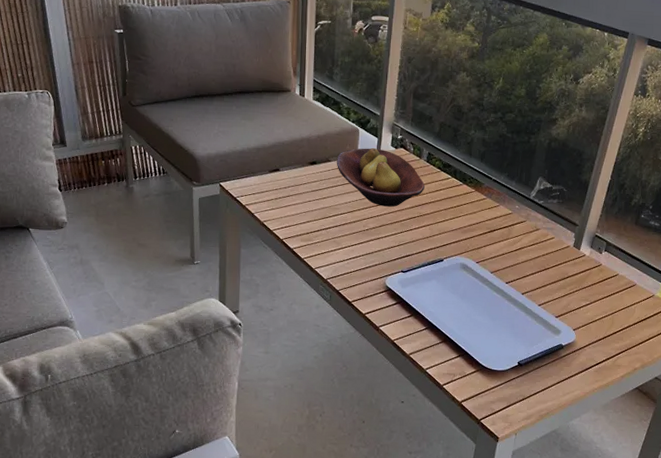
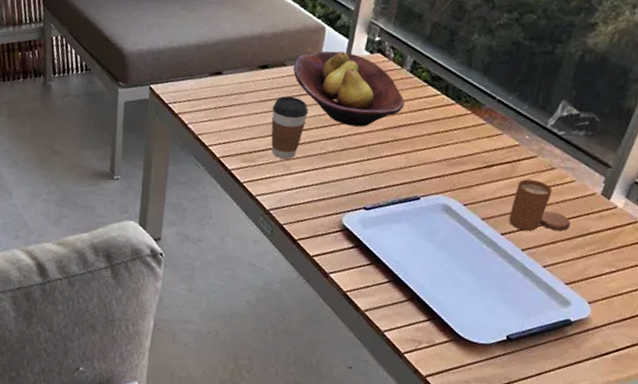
coffee cup: none [322,185,351,236] -> present [271,96,308,159]
candle: none [511,239,554,279] -> present [509,179,571,232]

